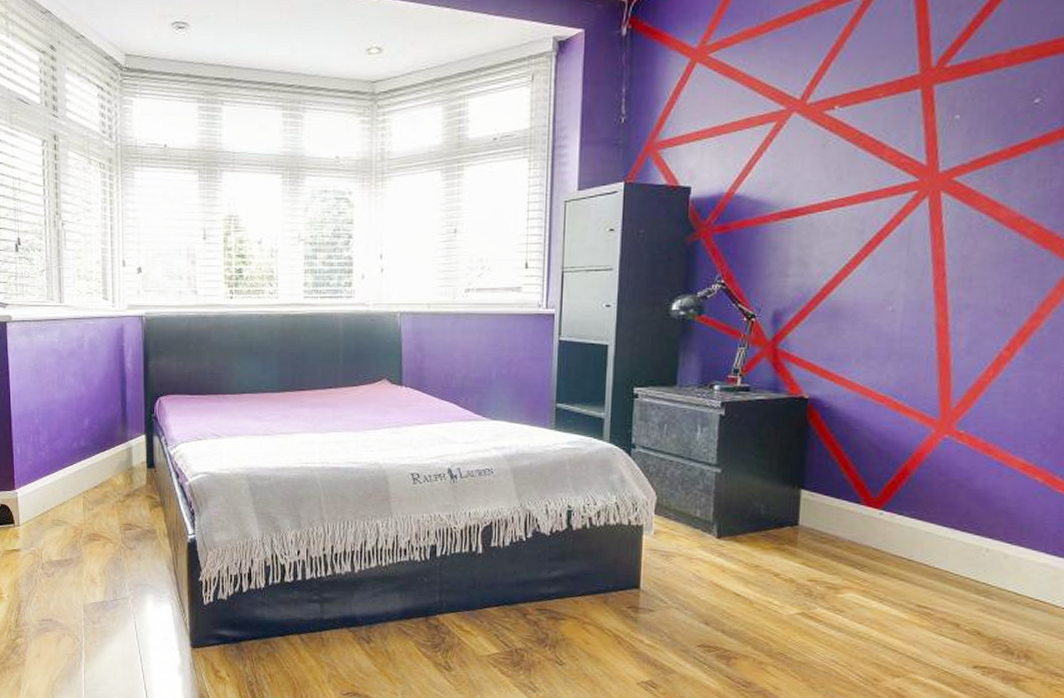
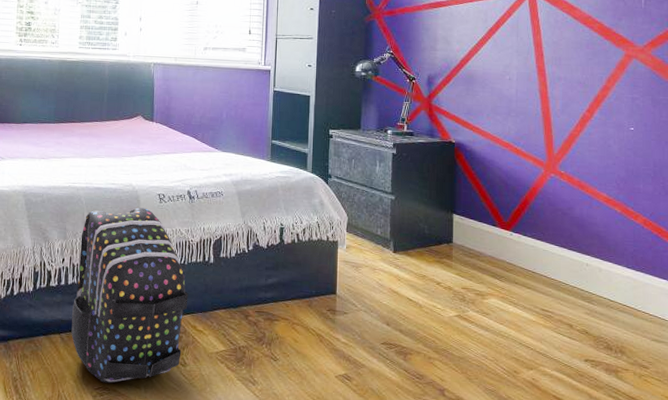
backpack: none [311,490,452,689] -> present [71,207,188,383]

